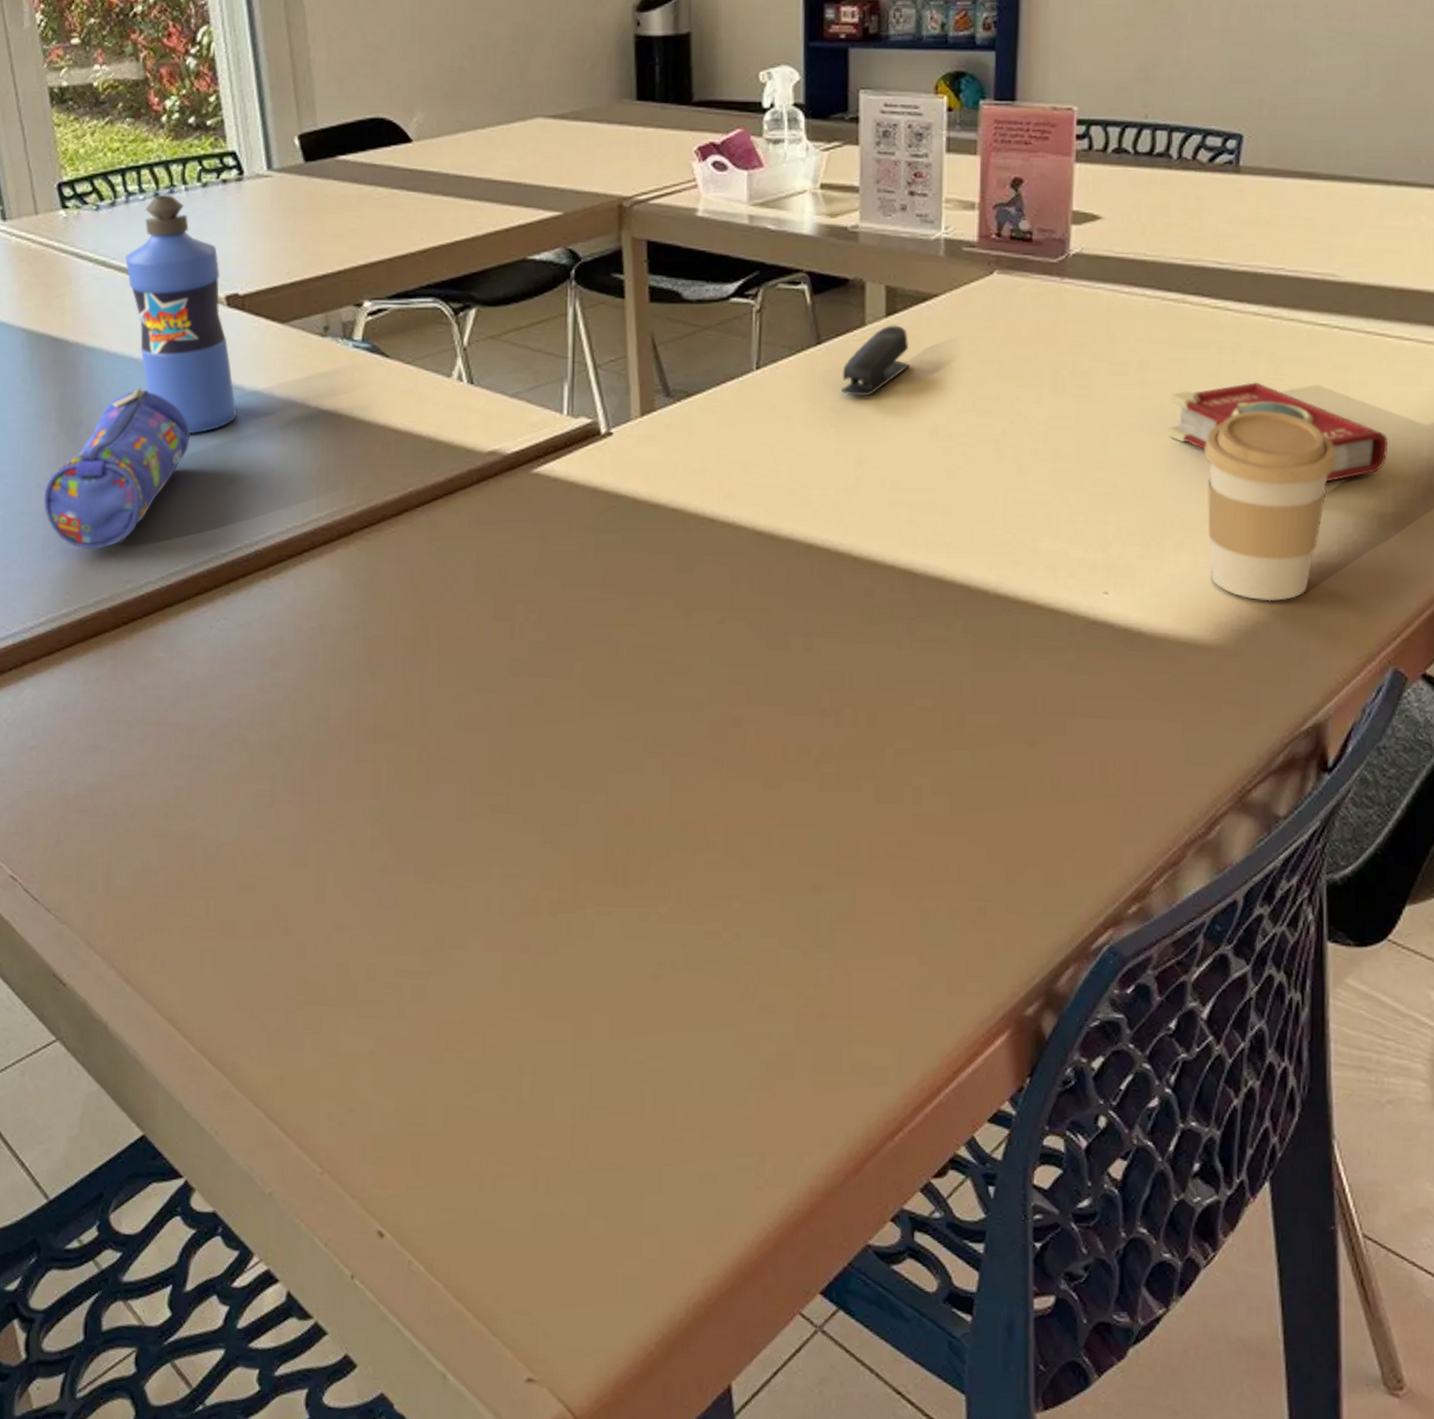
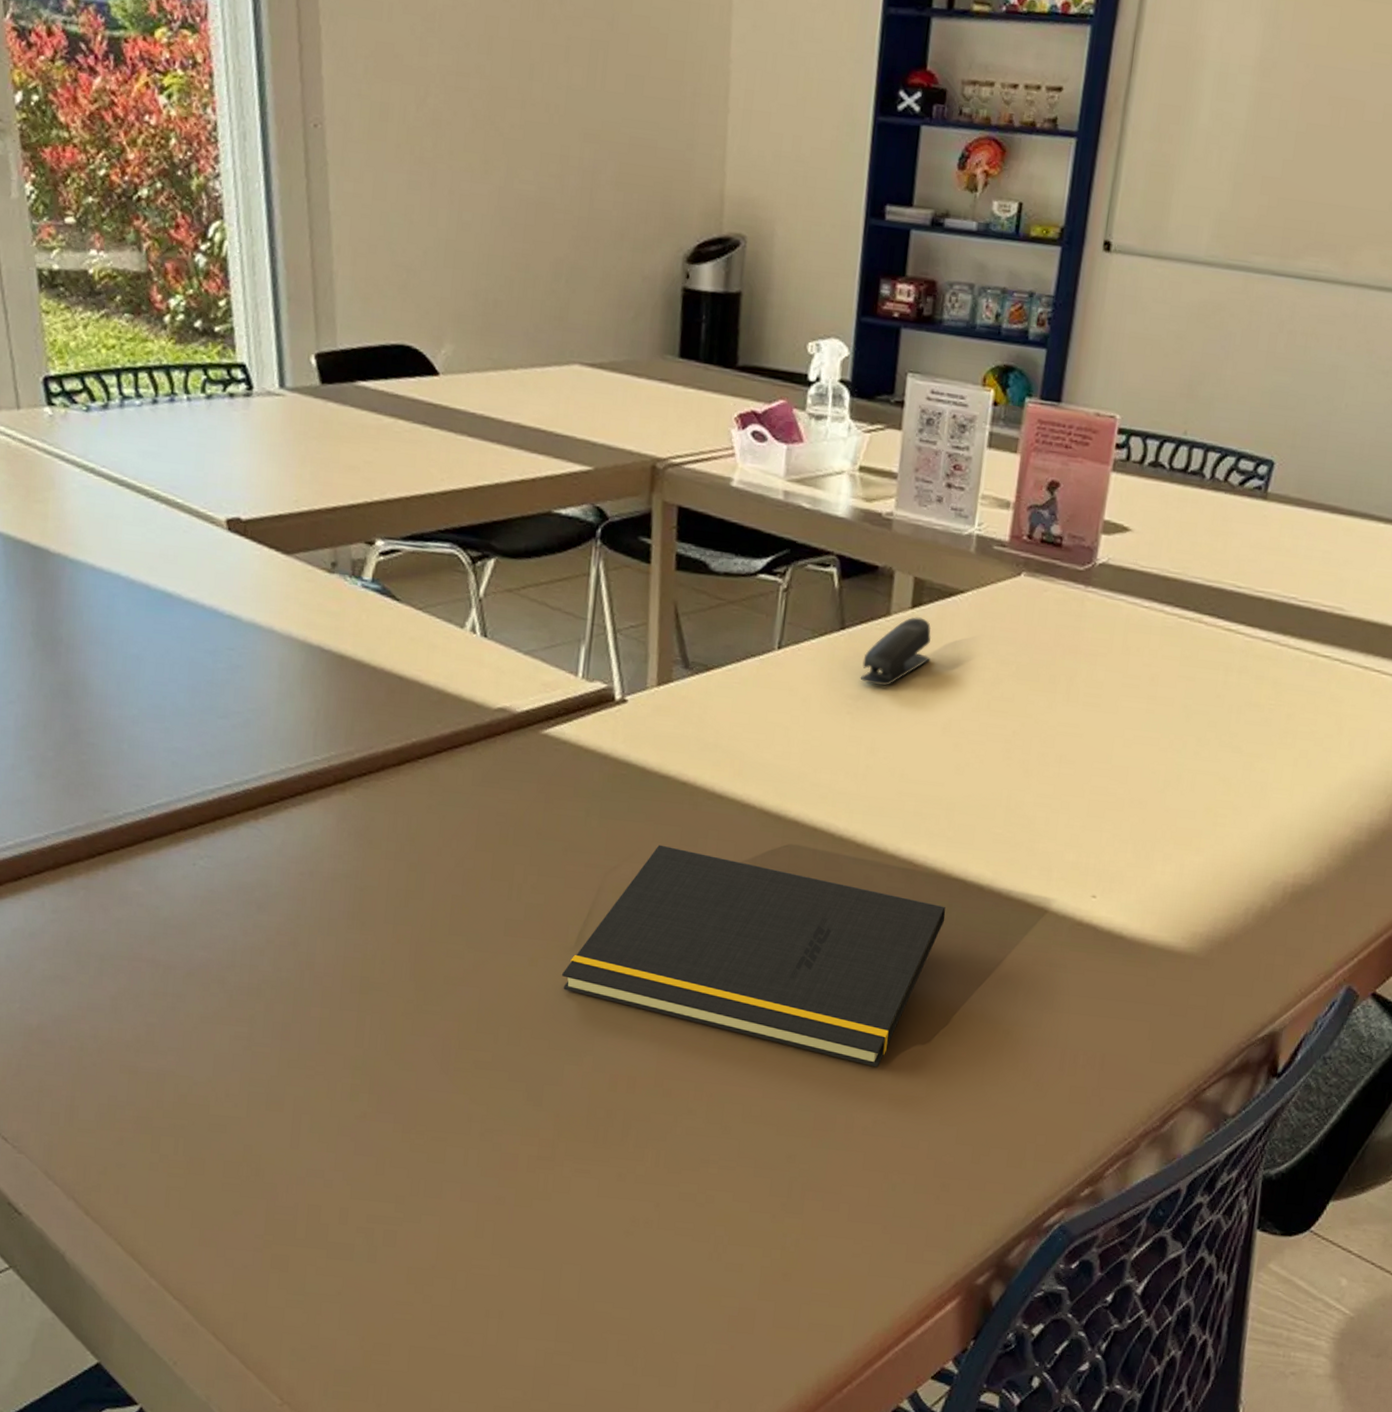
pencil case: present [43,387,190,550] -> none [15,608,181,775]
water bottle: present [125,194,237,434] -> none [116,402,232,663]
notepad: none [570,573,952,788] -> present [562,844,946,1068]
book: present [1168,381,1388,482] -> none [1169,705,1371,808]
coffee cup: present [1204,411,1337,602] -> none [1193,733,1322,916]

